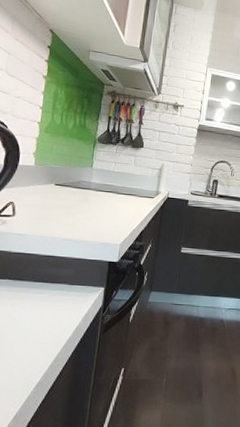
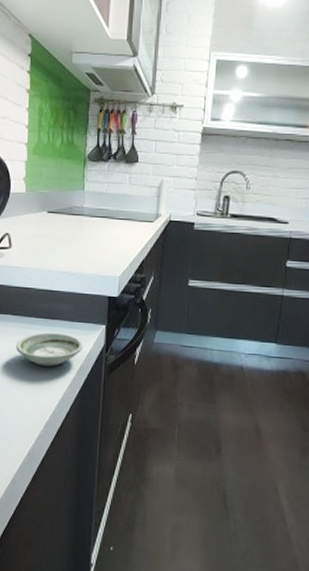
saucer: none [10,295,82,328] -> present [15,332,84,367]

